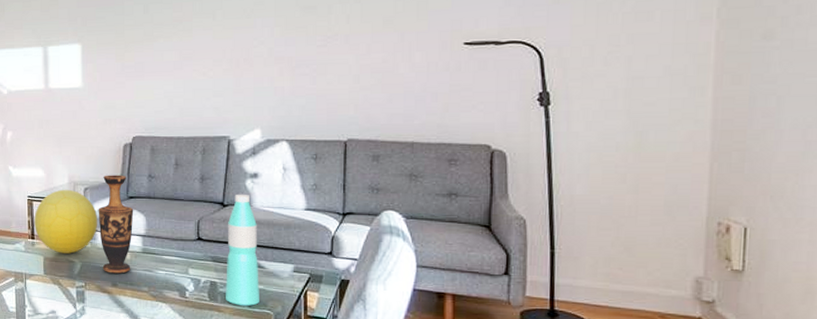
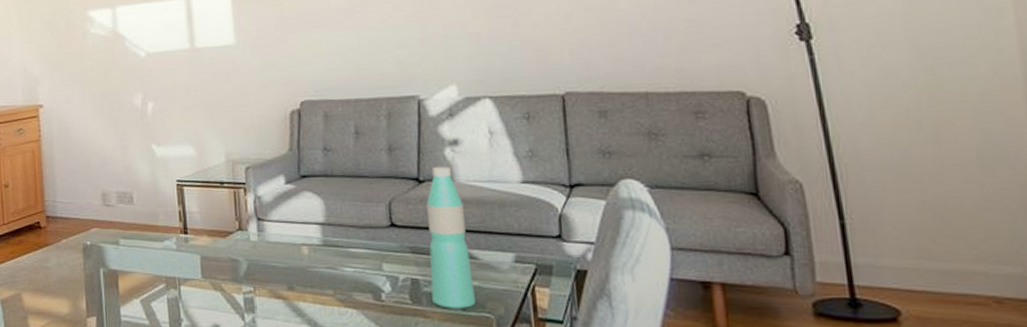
decorative ball: present [34,189,98,254] -> none [186,169,265,250]
vase: present [98,175,134,274] -> none [264,149,310,274]

